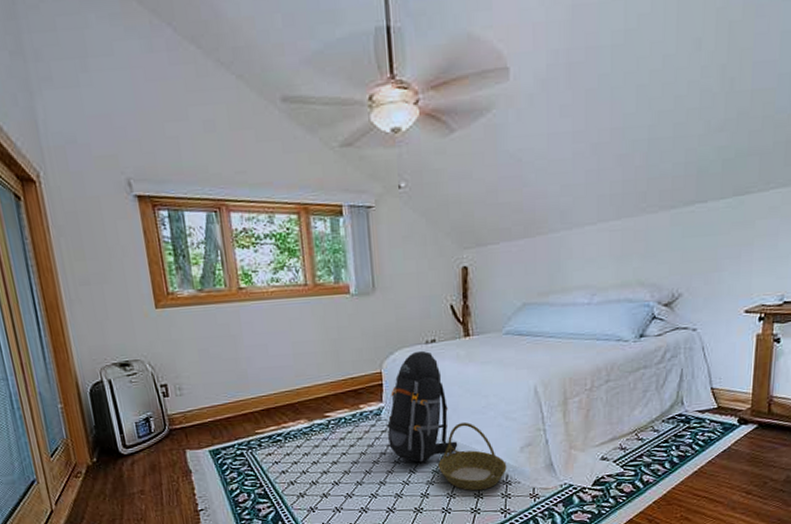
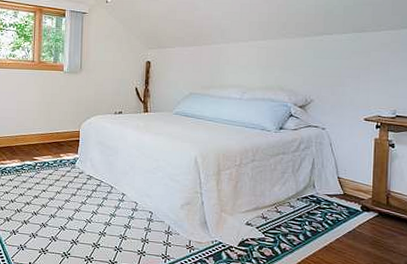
backpack: present [386,350,458,463] -> none [77,118,132,206]
basket: present [438,422,507,491] -> none [115,179,169,236]

